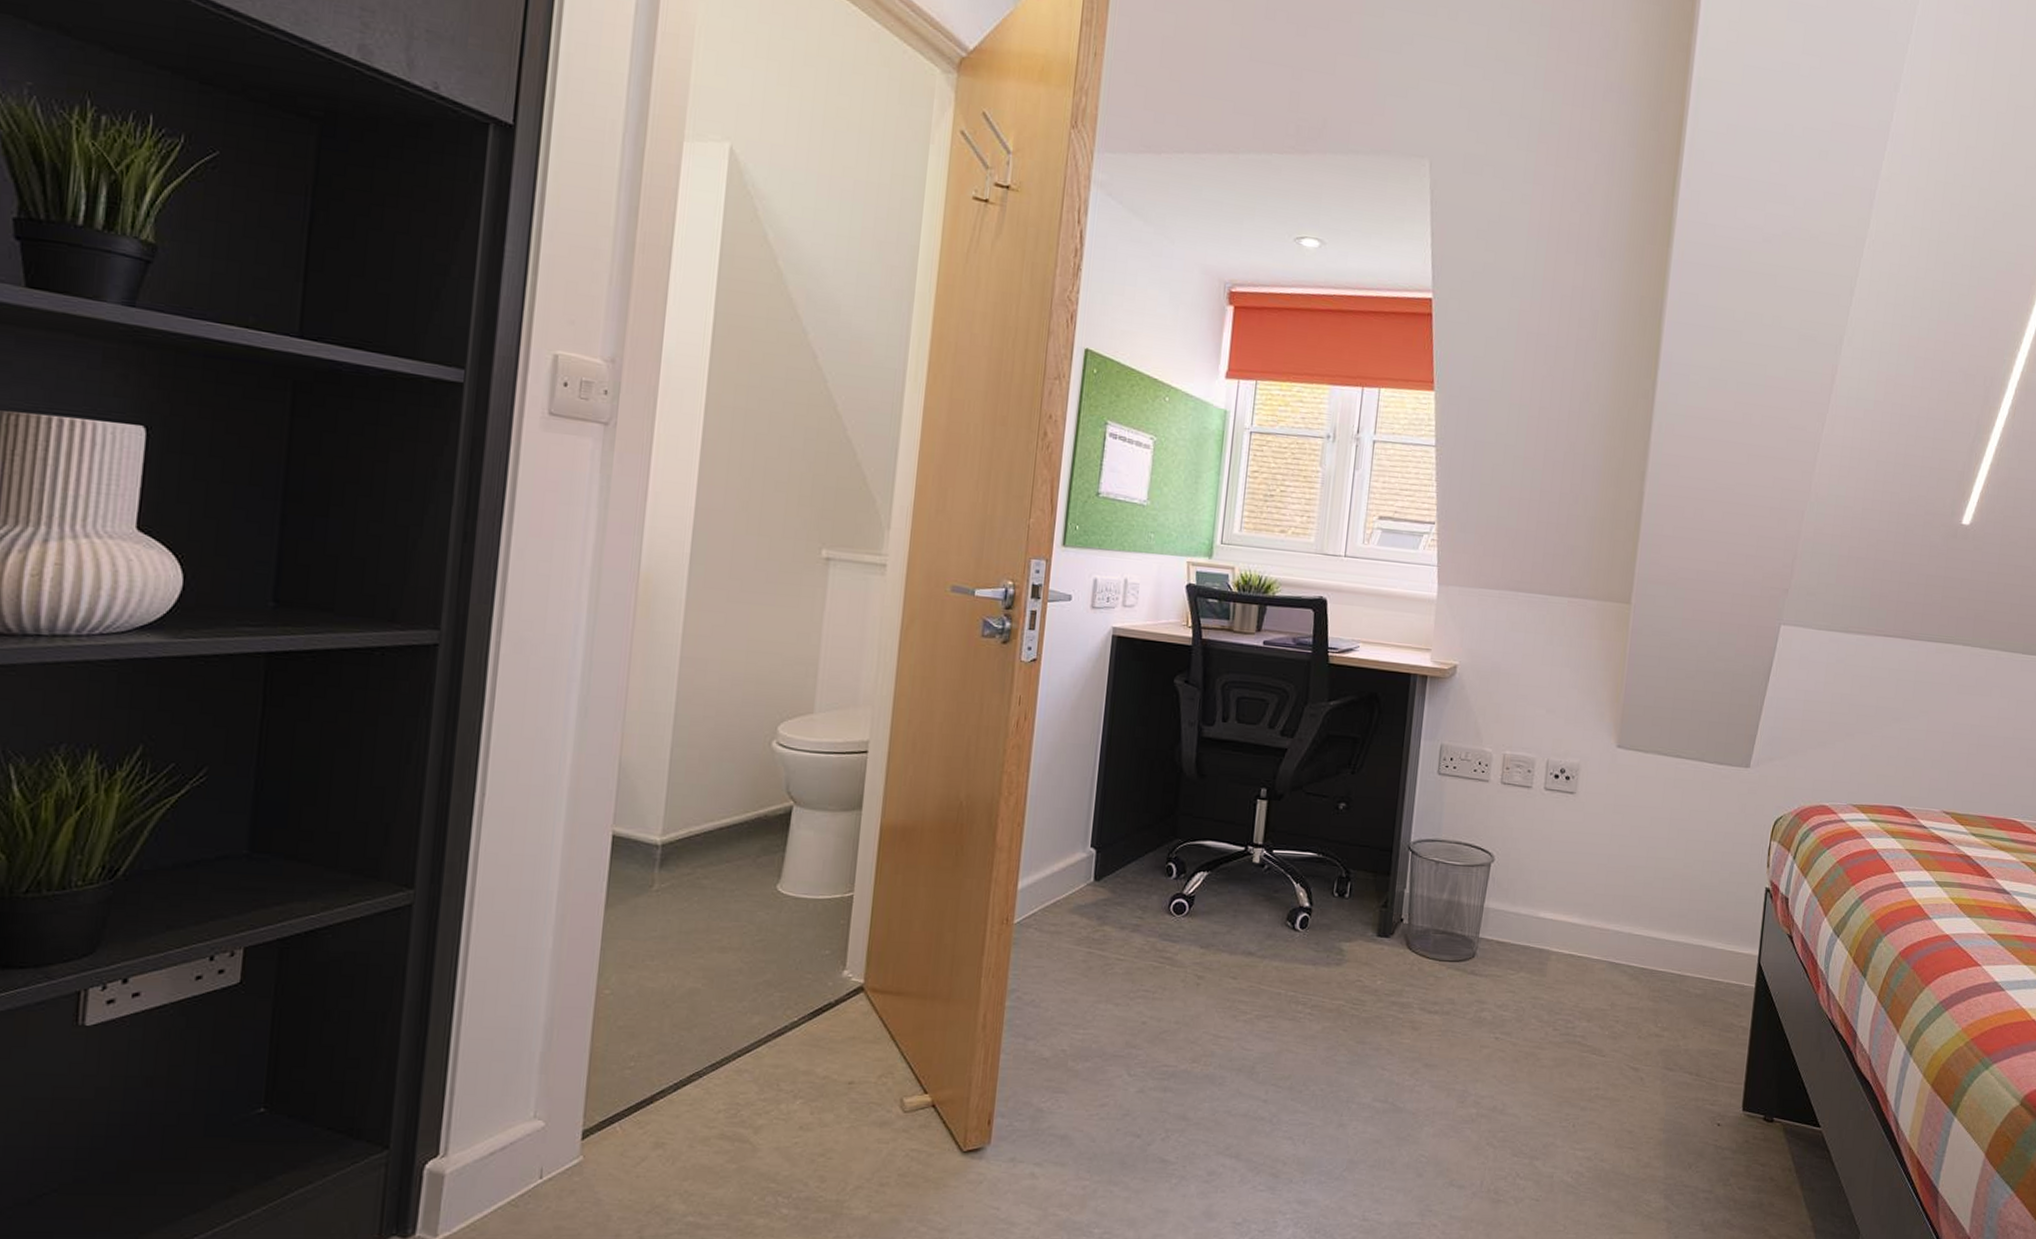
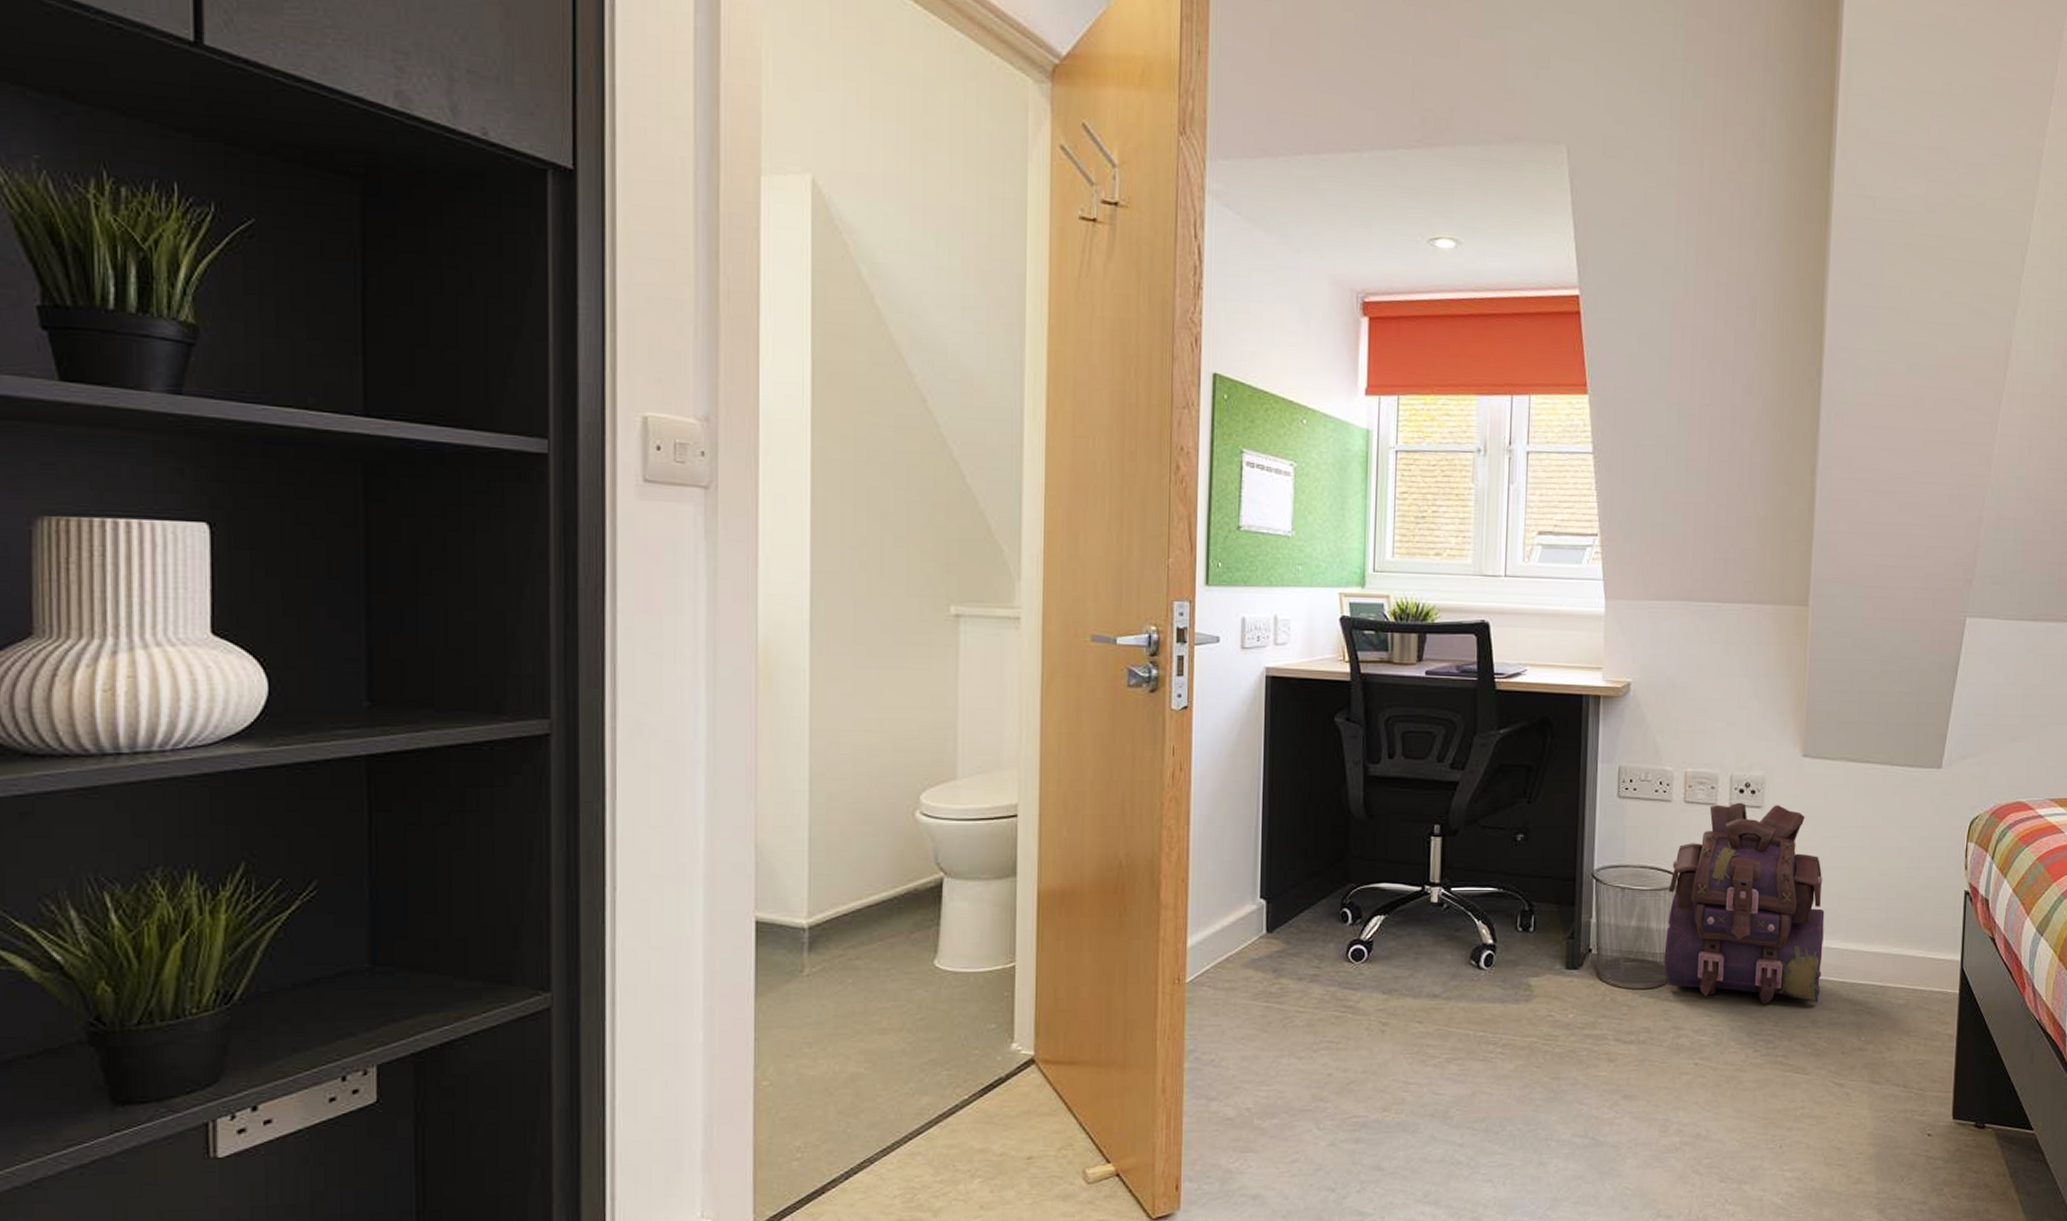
backpack: none [1471,787,1630,987] -> present [1663,802,1825,1005]

